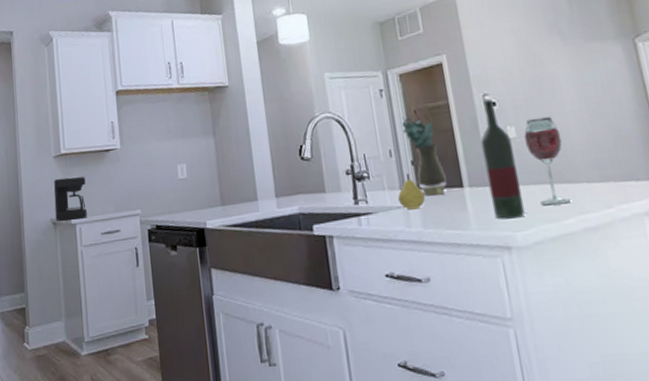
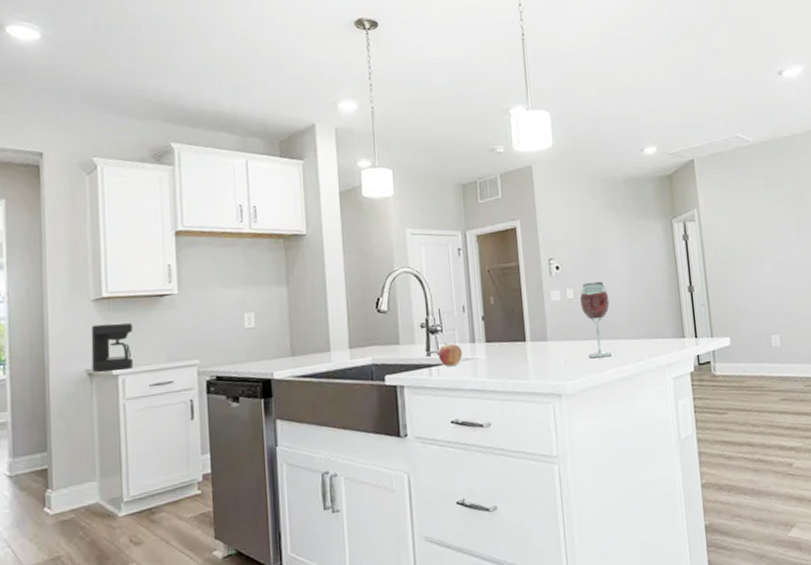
fruit: none [366,190,393,215] -> present [438,342,463,366]
fruit: present [398,172,425,210] -> none [468,327,492,362]
vase: present [402,117,447,196] -> none [476,275,512,349]
wine bottle: present [480,99,526,219] -> none [543,264,576,370]

